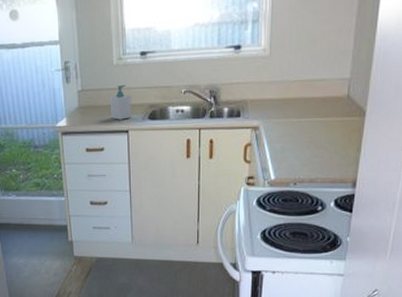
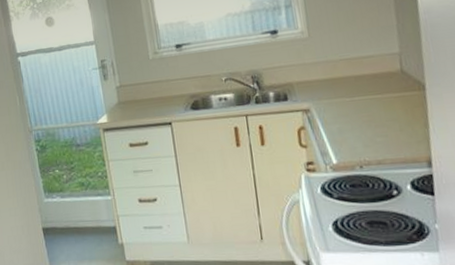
soap bottle: present [109,84,131,120] -> none [149,77,173,113]

